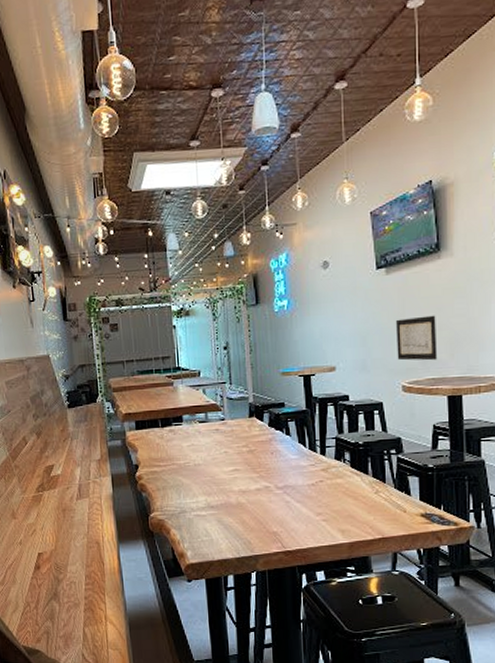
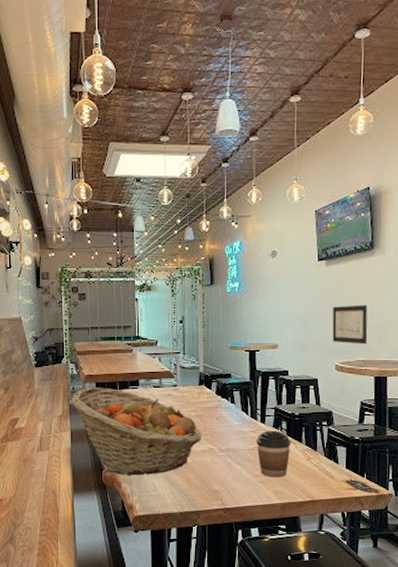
fruit basket: none [109,426,255,521] -> present [71,387,201,476]
coffee cup: none [317,462,357,515] -> present [256,430,292,478]

